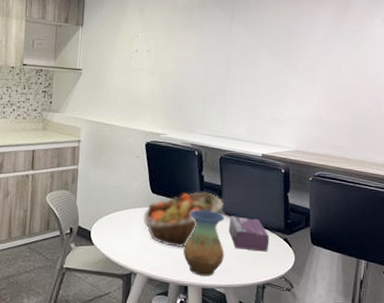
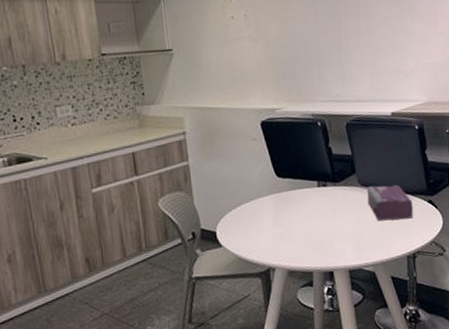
fruit basket: present [143,191,224,248] -> none [272,165,358,233]
vase: present [183,209,224,276] -> none [322,184,368,258]

